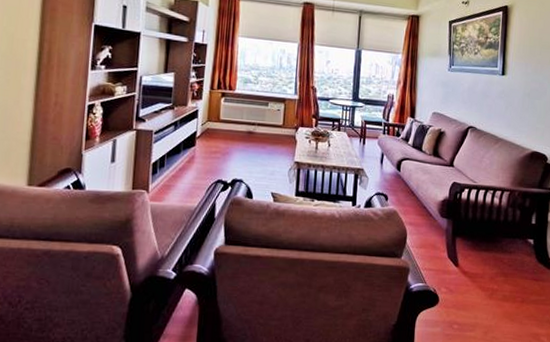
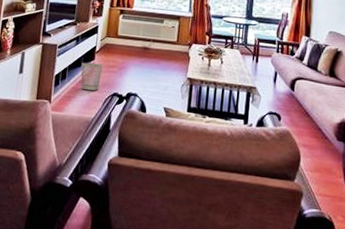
wastebasket: none [181,148,205,179] -> present [81,62,103,91]

